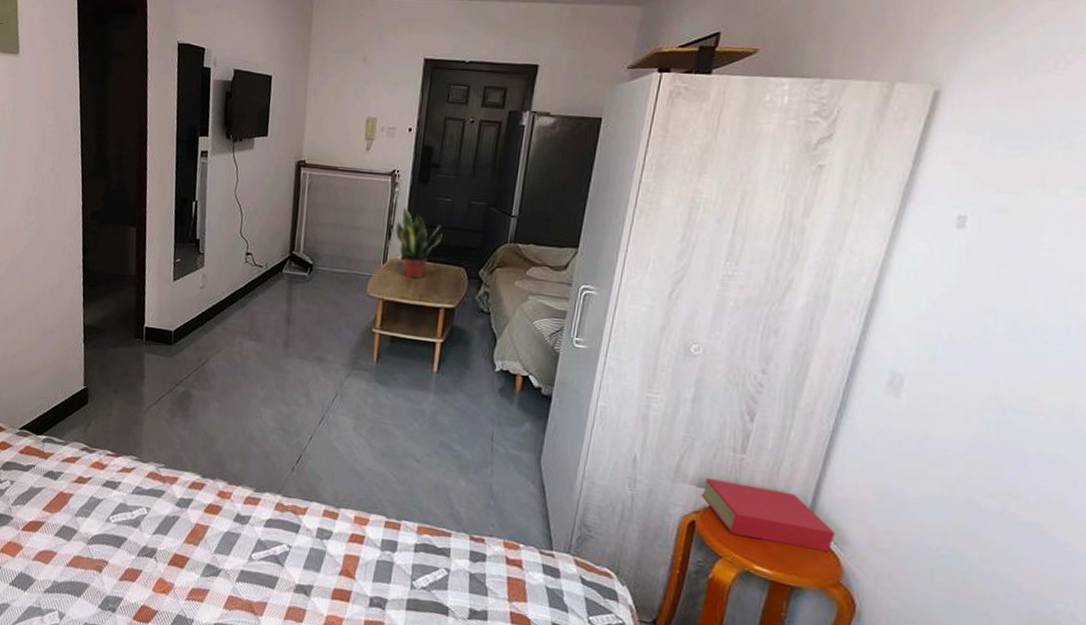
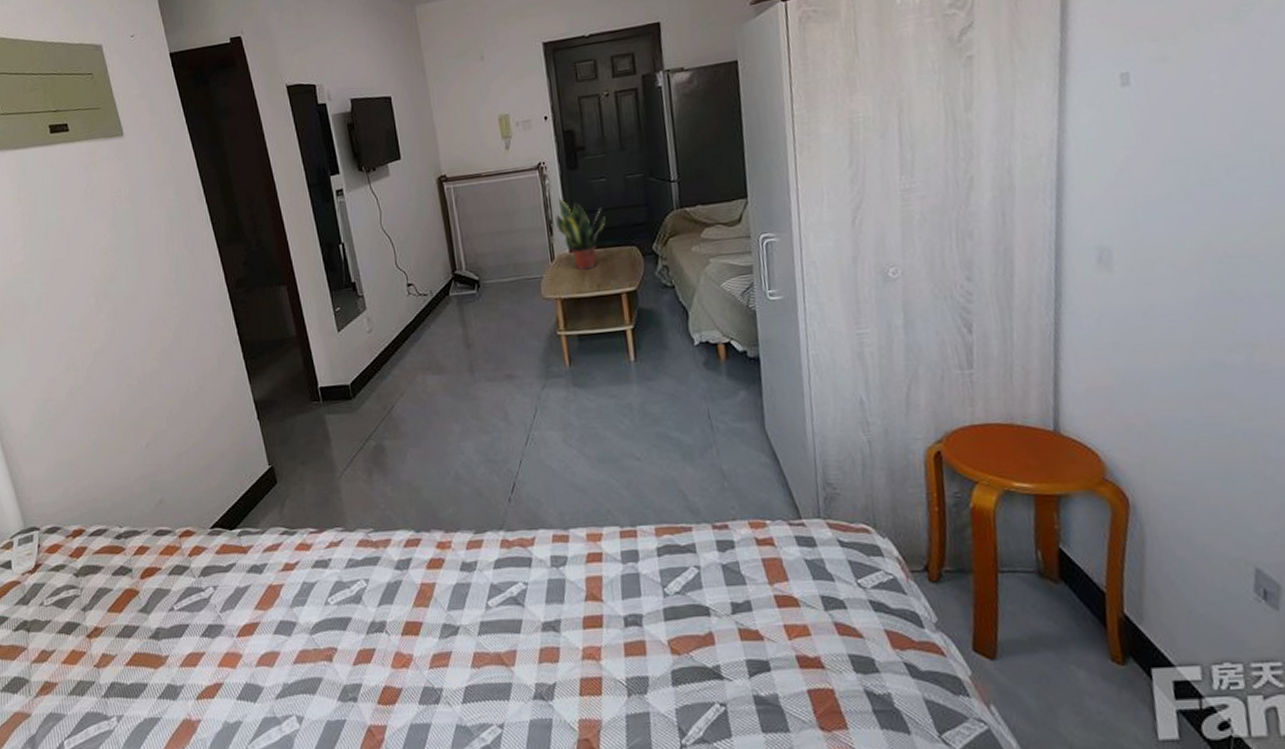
book: present [701,478,836,553] -> none [939,398,1088,456]

